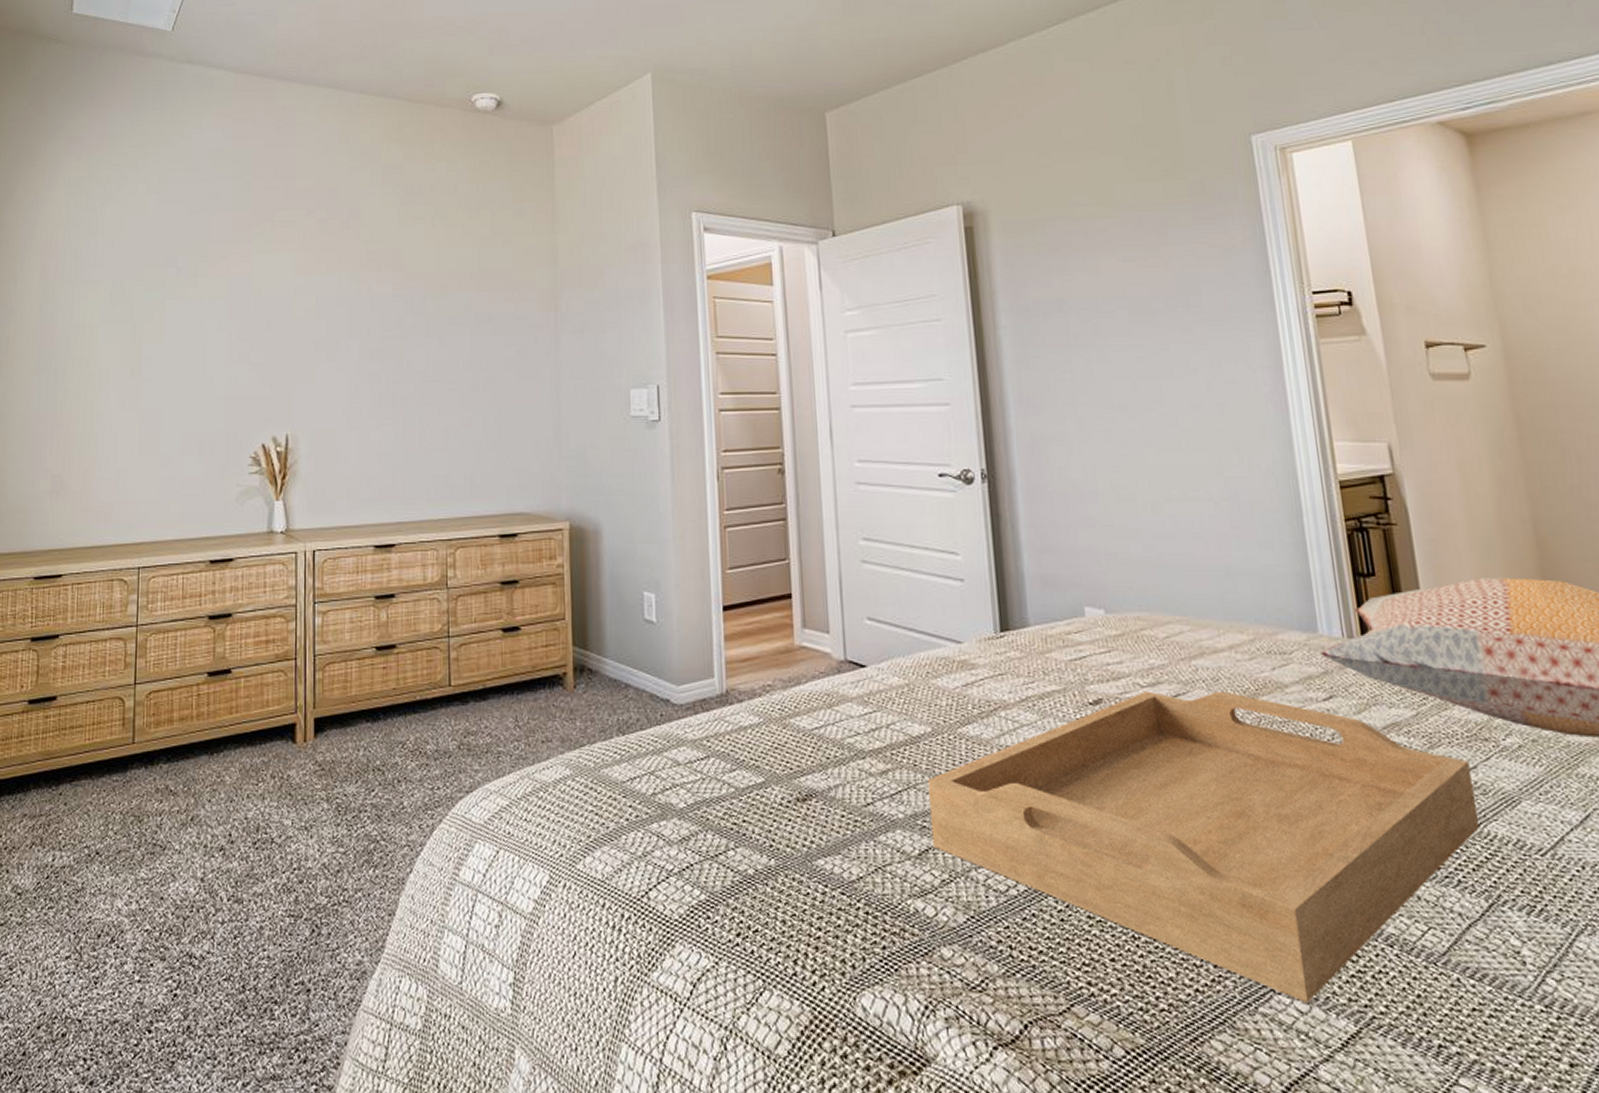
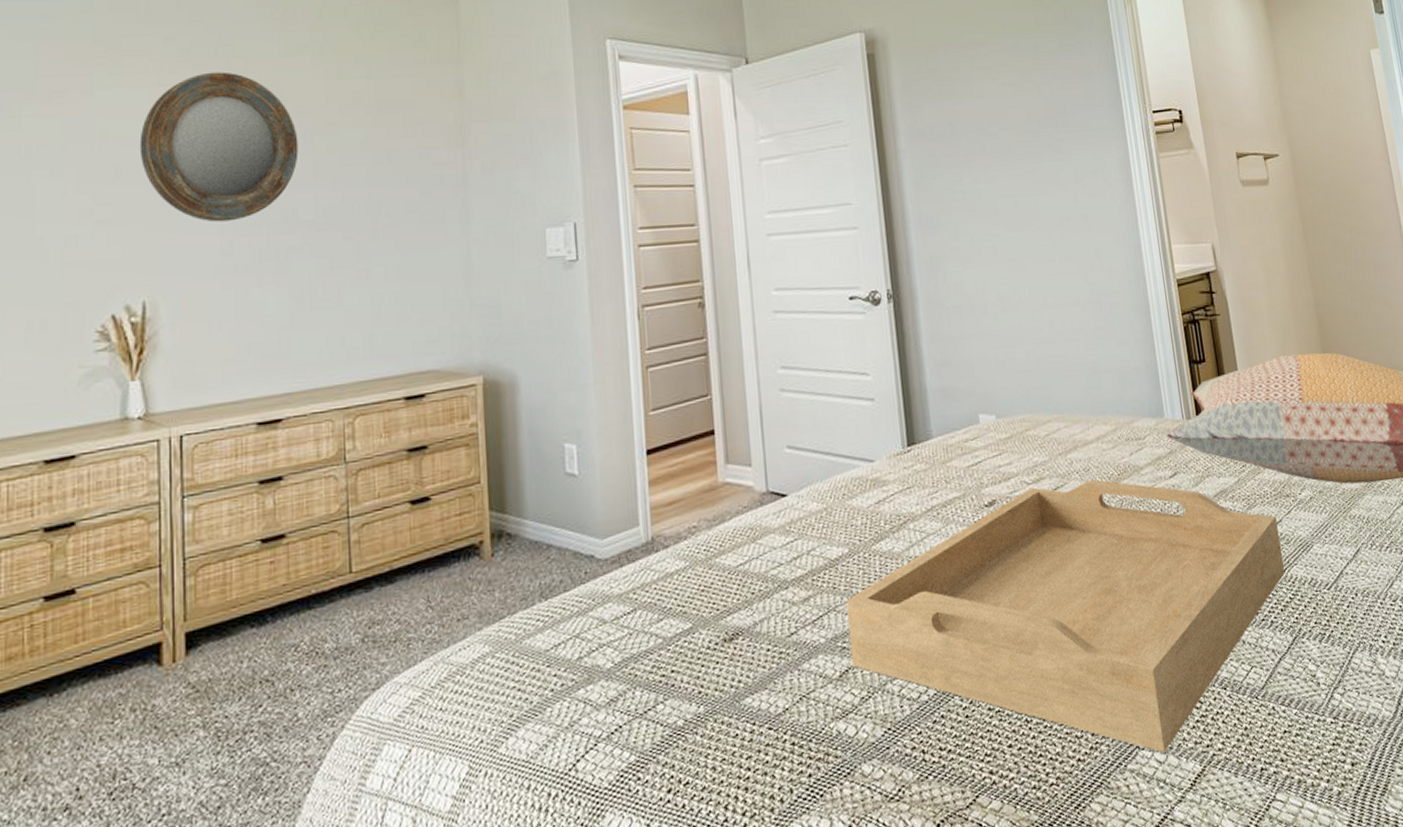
home mirror: none [286,240,413,370] -> present [139,72,299,222]

